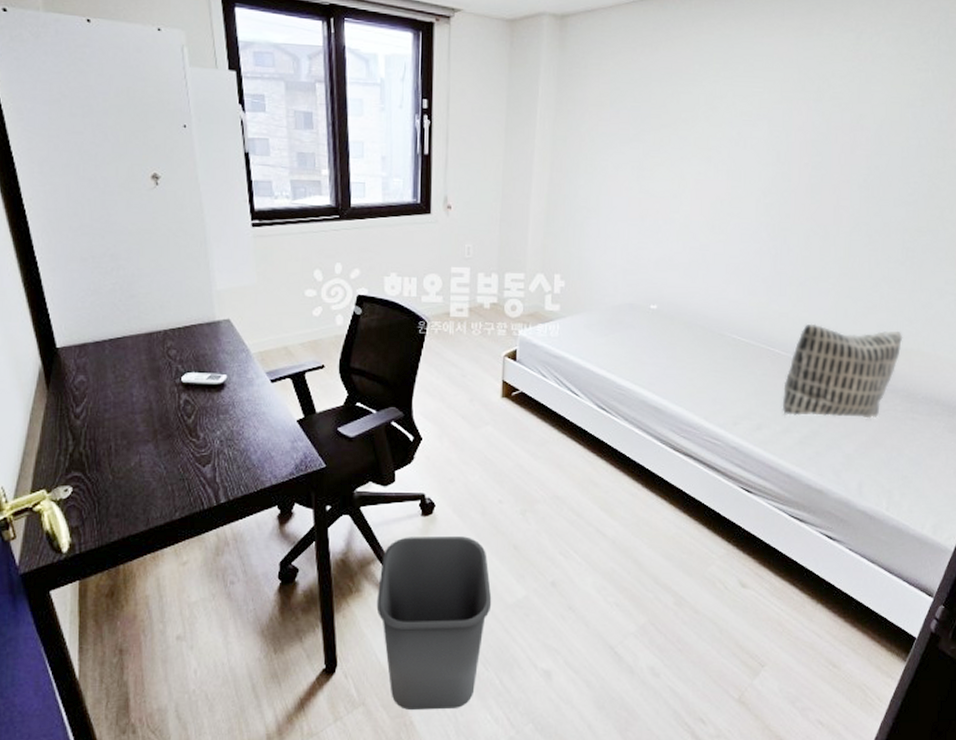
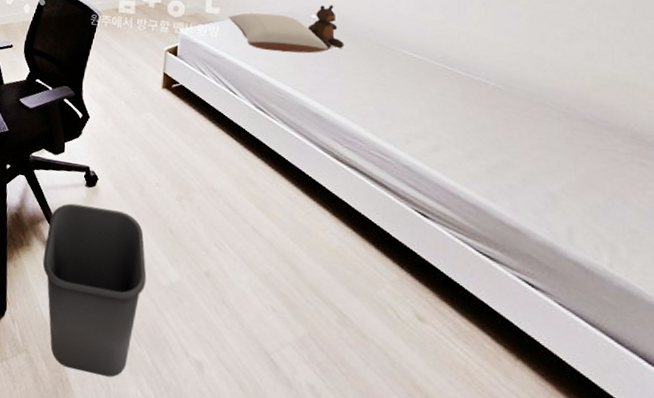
pillow: none [568,307,667,347] -> present [228,12,329,54]
teddy bear: none [646,294,681,340] -> present [307,5,344,49]
cushion: present [782,323,903,419] -> none [464,45,622,157]

